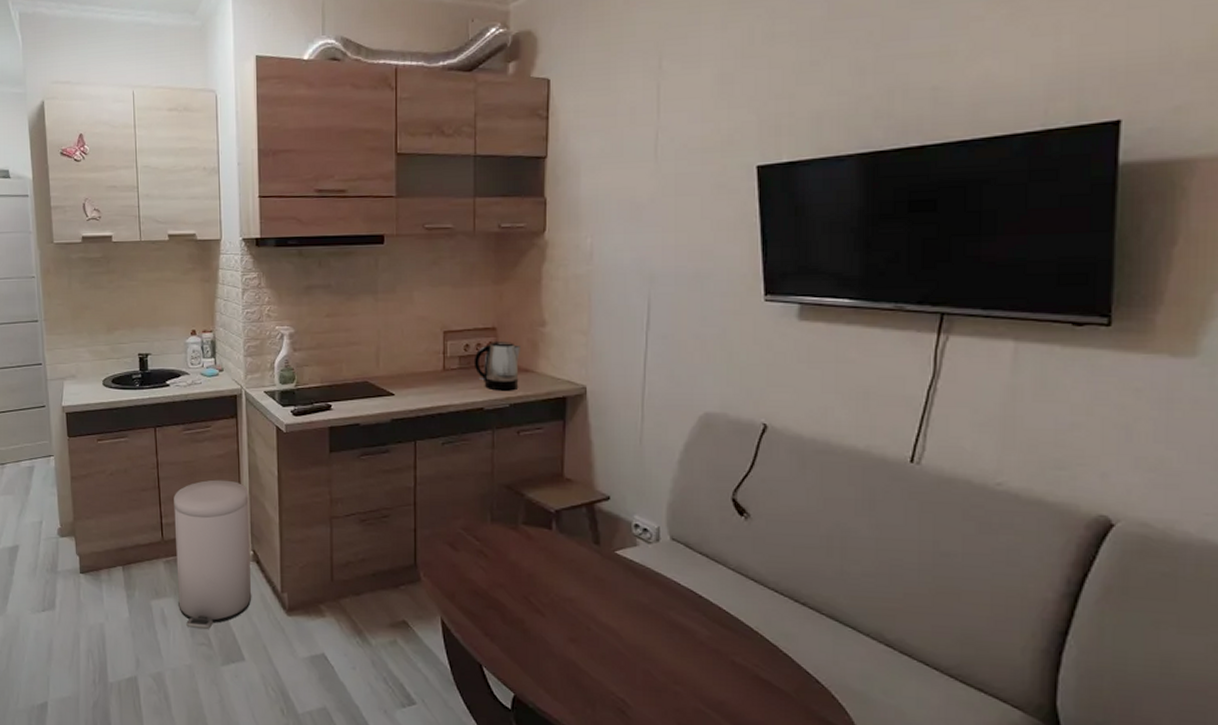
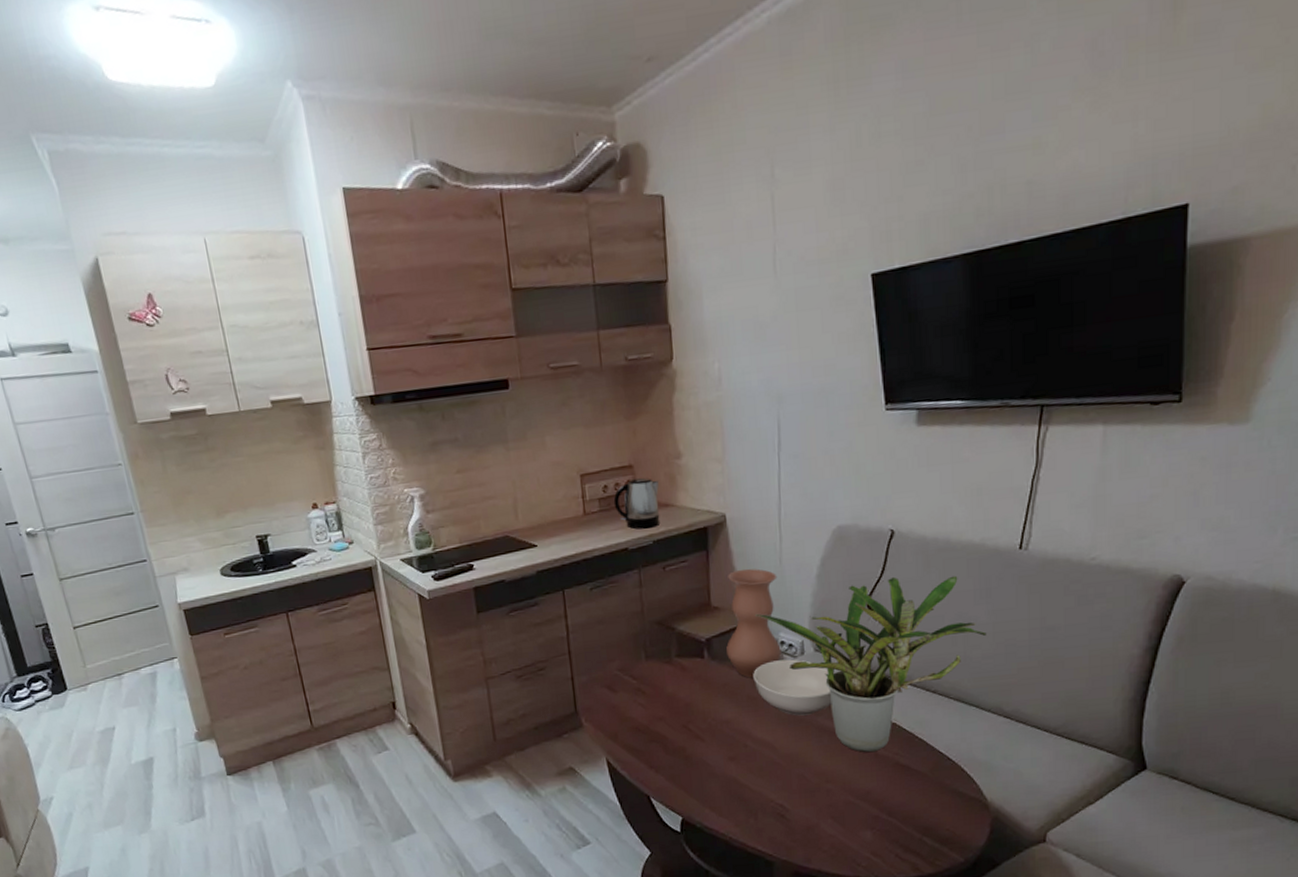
pedal bin: present [174,479,252,629] -> none [318,656,415,810]
vase: none [576,444,636,558] -> present [726,568,782,678]
bowl: none [602,543,693,607] -> present [753,659,836,716]
potted plant: none [610,473,868,660] -> present [756,575,987,753]

